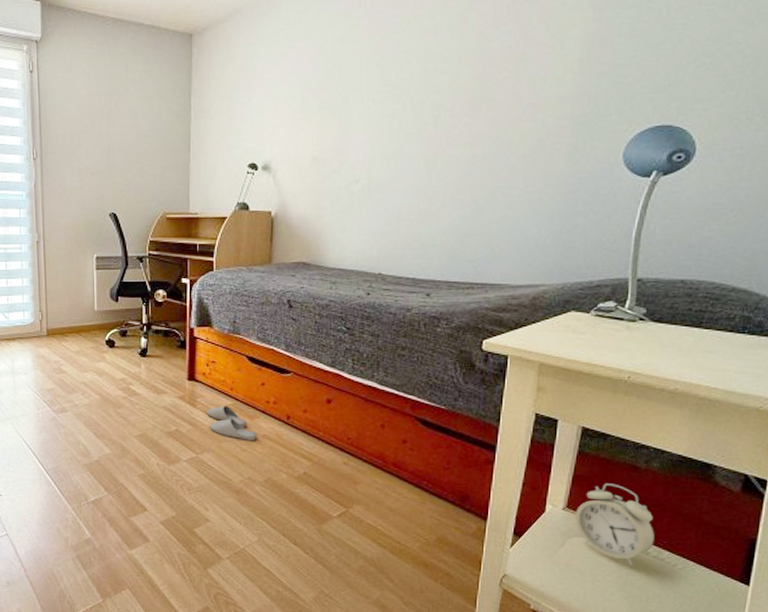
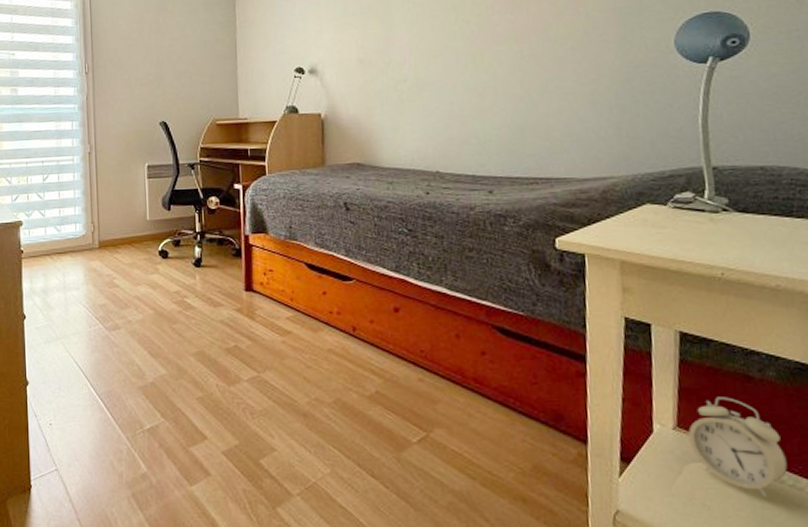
slippers: present [207,405,257,440] -> none [267,317,322,356]

